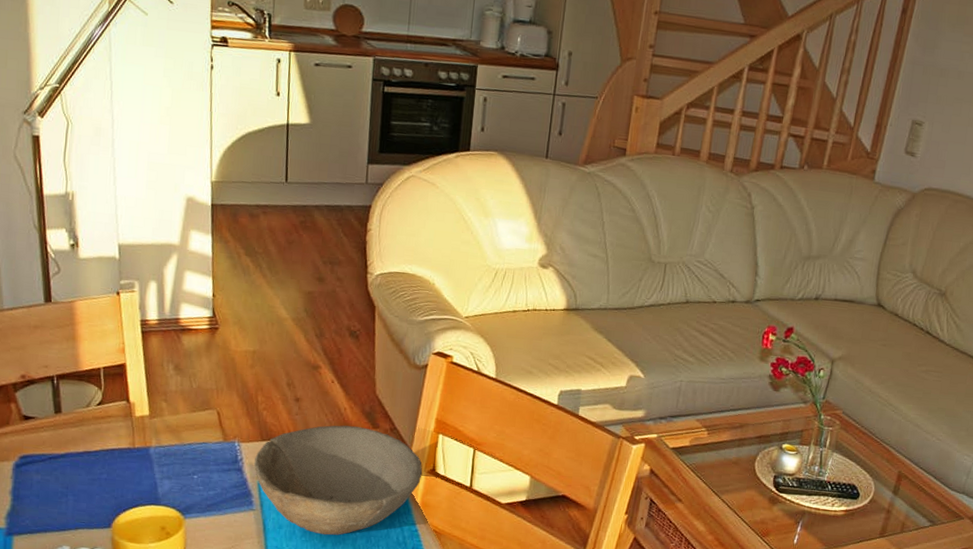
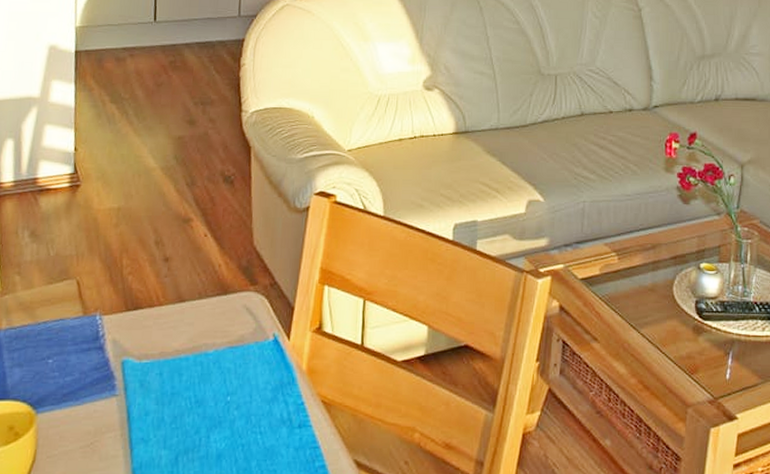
bowl: present [253,425,423,535] -> none [117,285,308,419]

